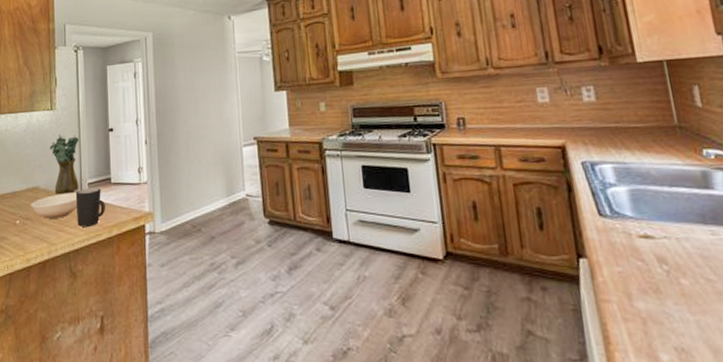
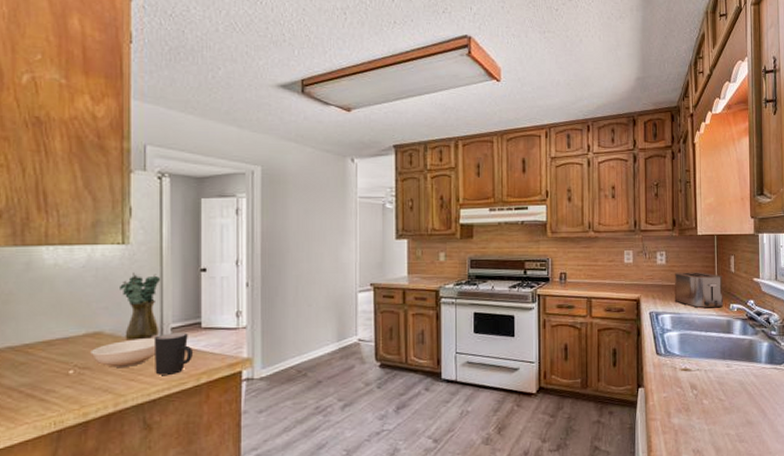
toaster: none [609,108,693,157] -> present [674,272,724,309]

